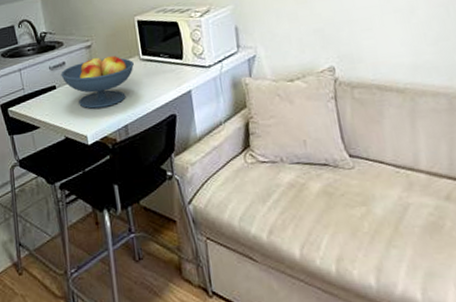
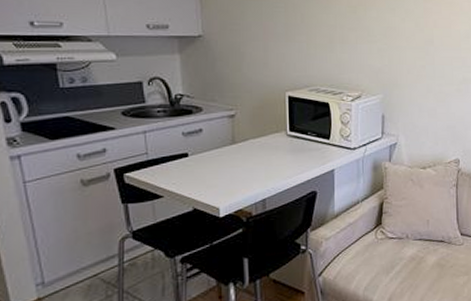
fruit bowl: present [61,55,134,109] -> none [196,128,279,180]

